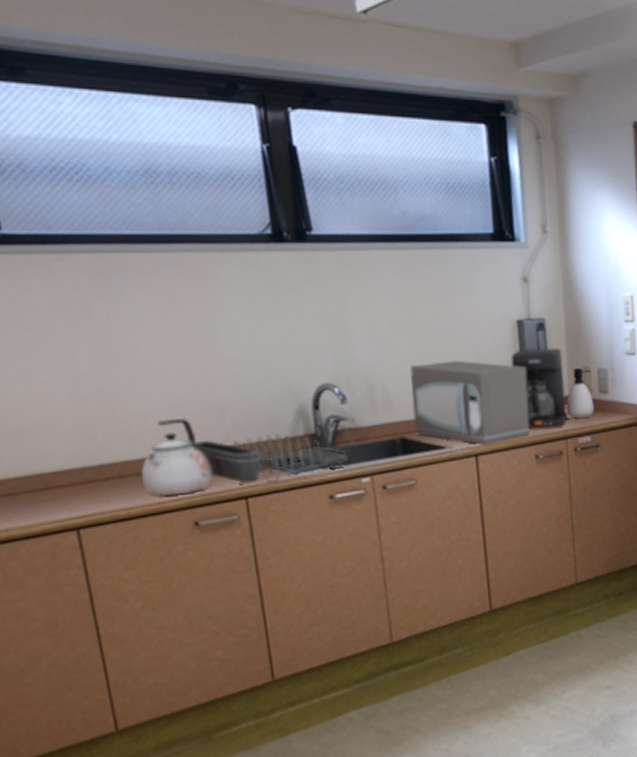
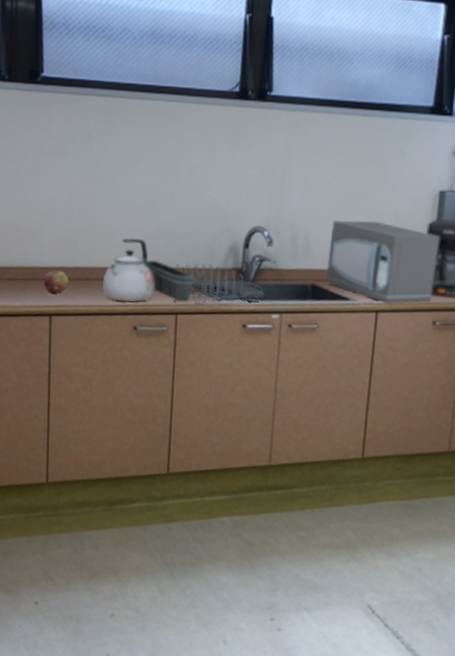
fruit: none [58,473,96,502] -> present [43,270,70,294]

